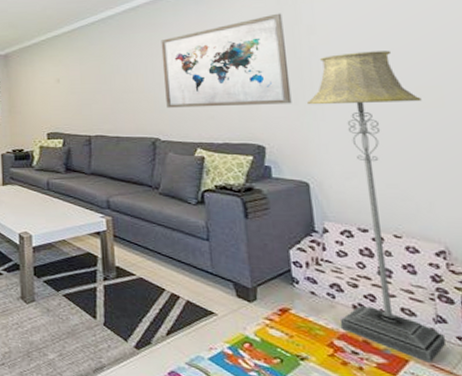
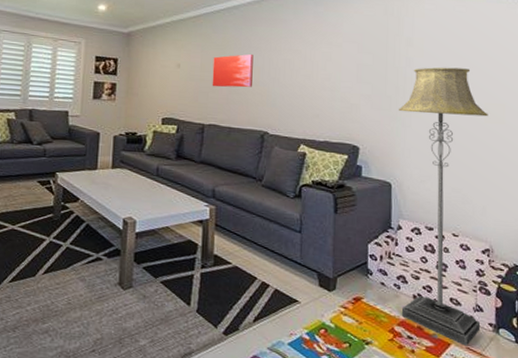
wall art: none [93,61,137,98] -> present [212,53,254,88]
wall art: present [161,13,292,108] -> none [278,23,388,109]

